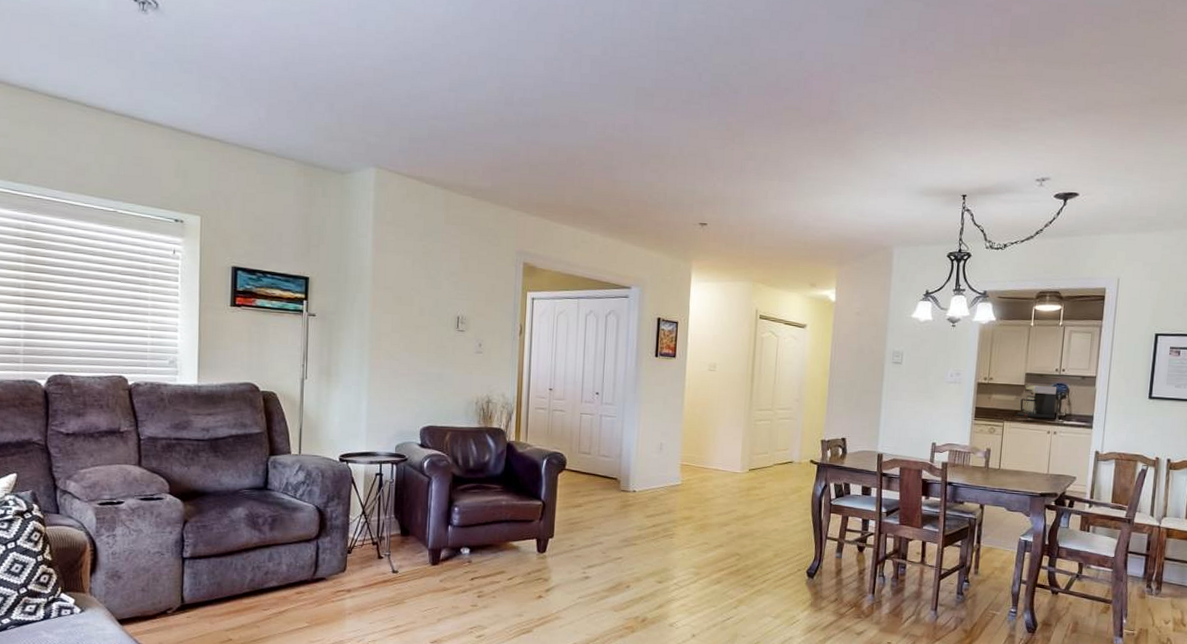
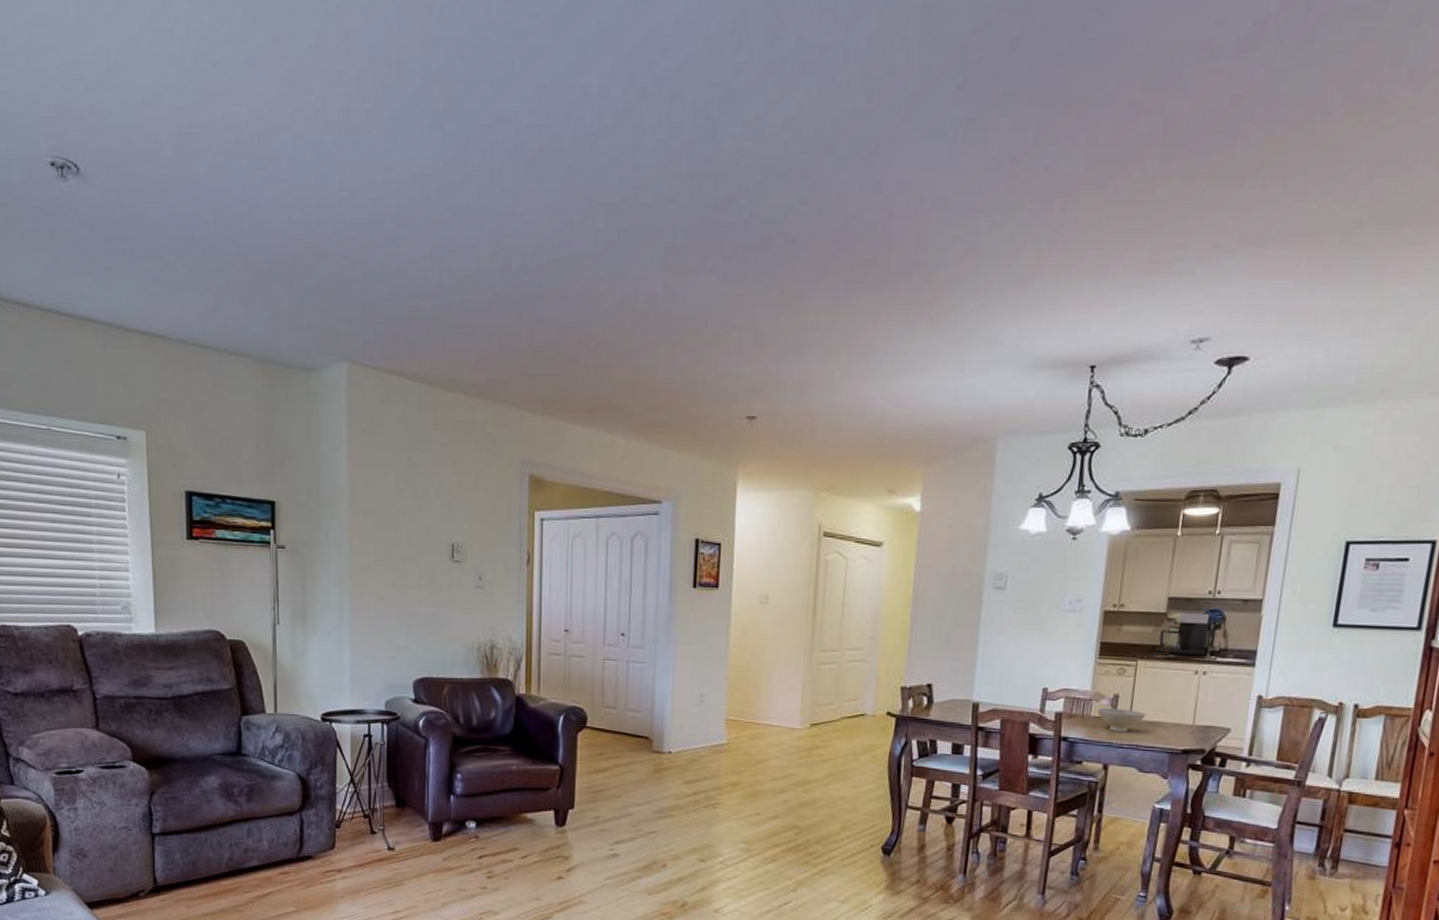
bowl: none [974,458,1012,480] -> present [1097,707,1146,733]

